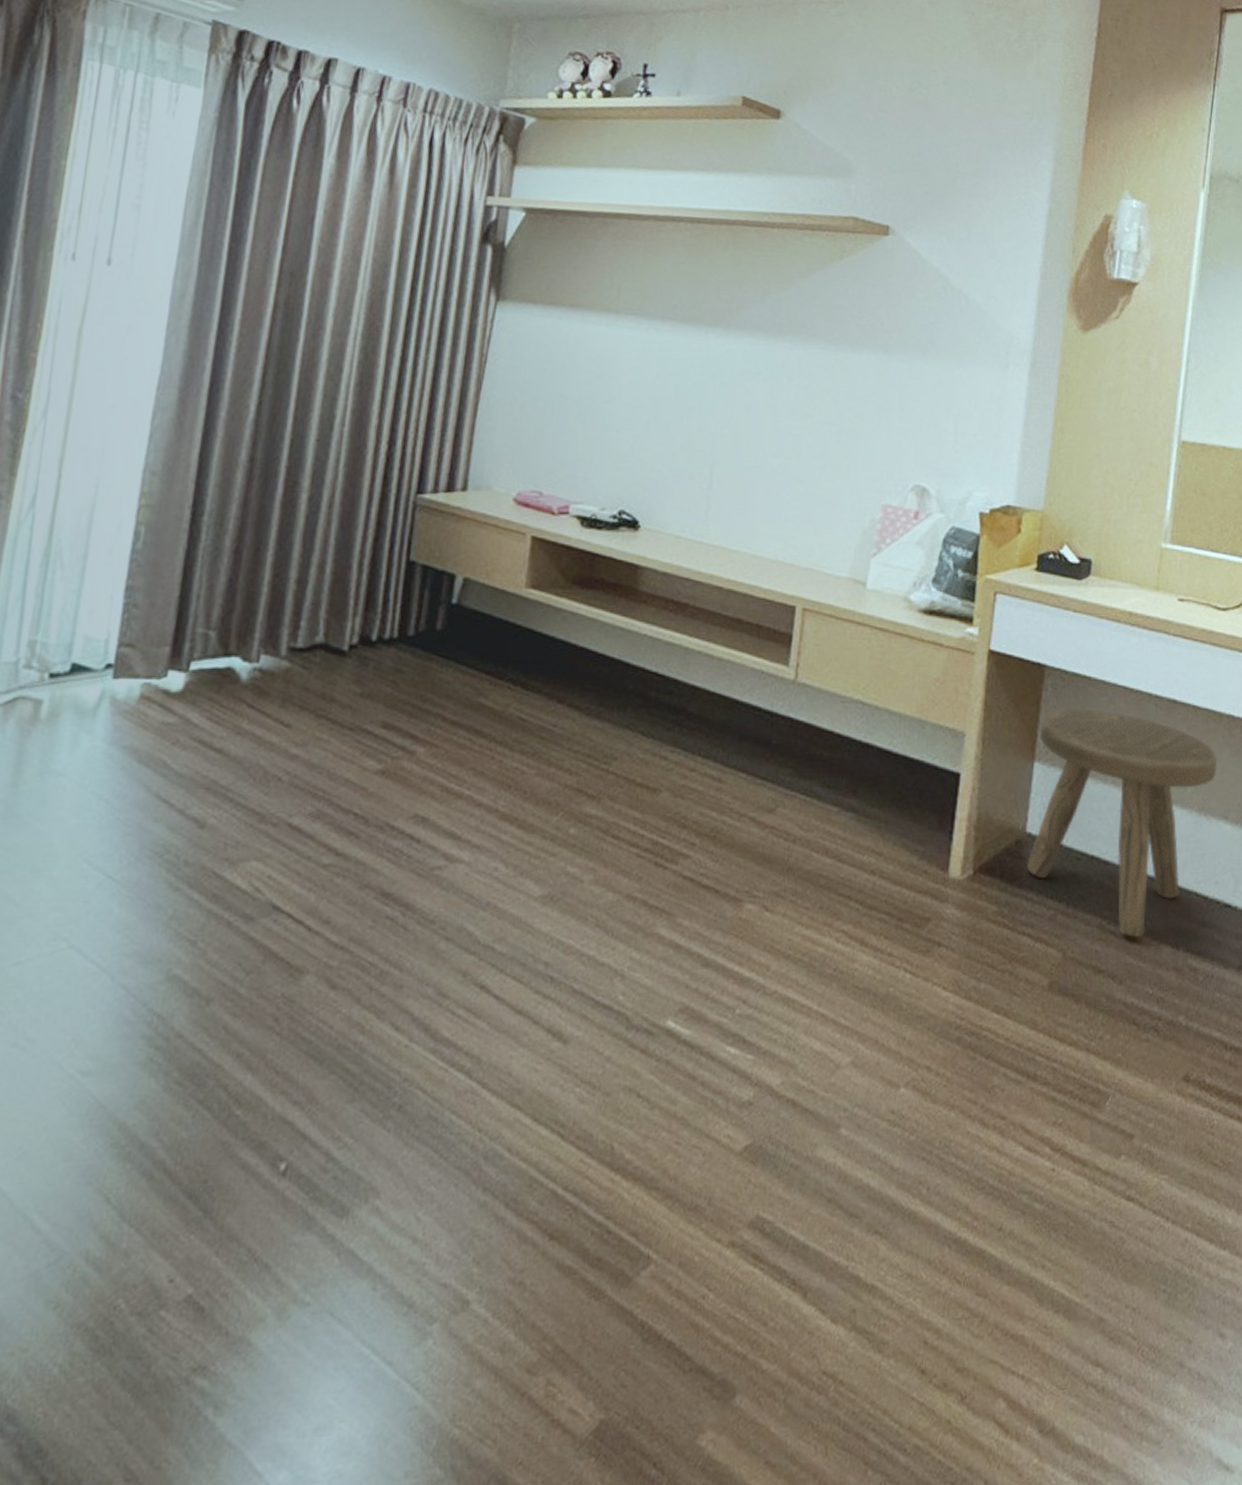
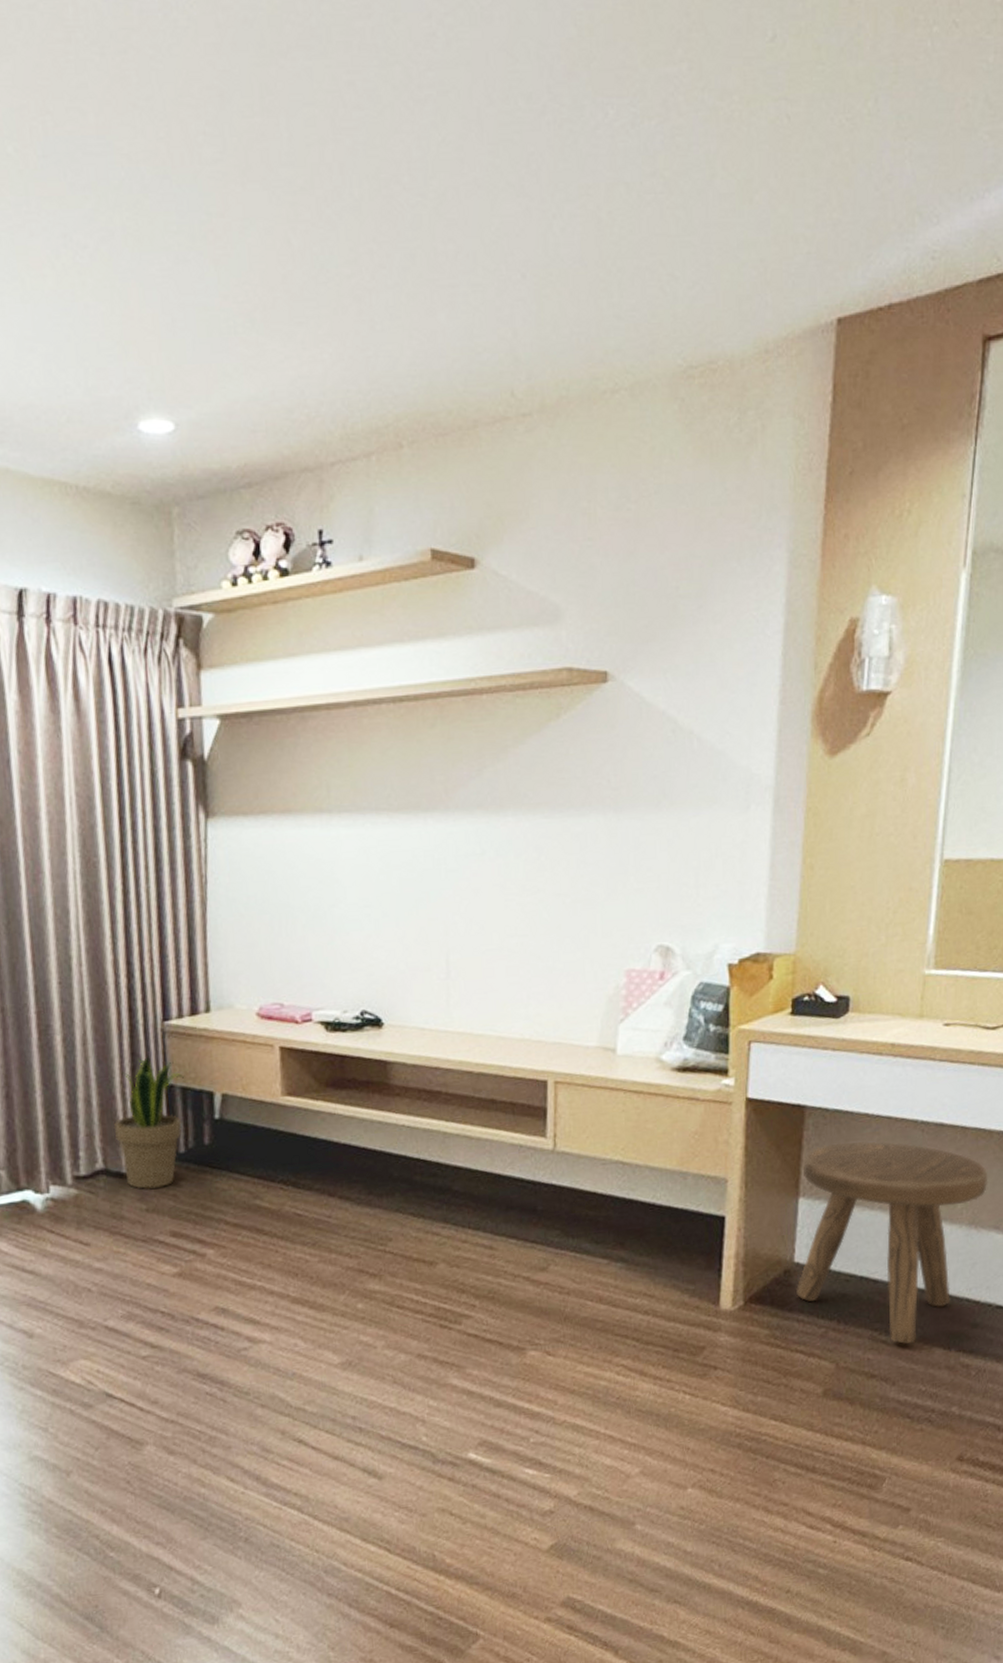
potted plant: none [343,527,429,671] -> present [113,1056,185,1189]

